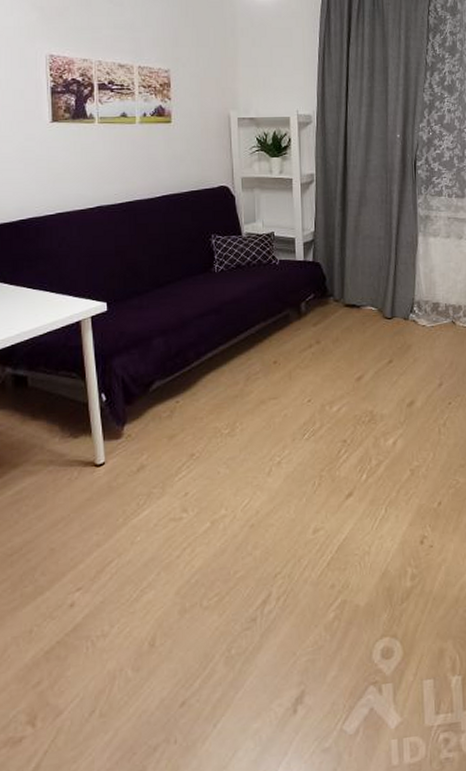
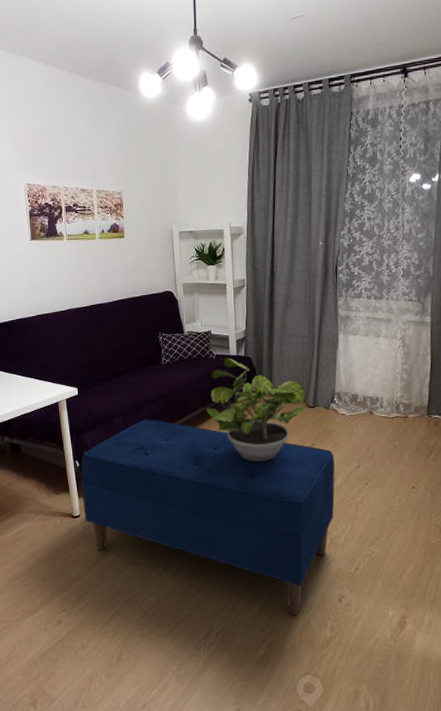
bench: none [107,338,415,565] -> present [81,419,335,615]
potted plant: none [266,263,382,384] -> present [205,358,306,461]

